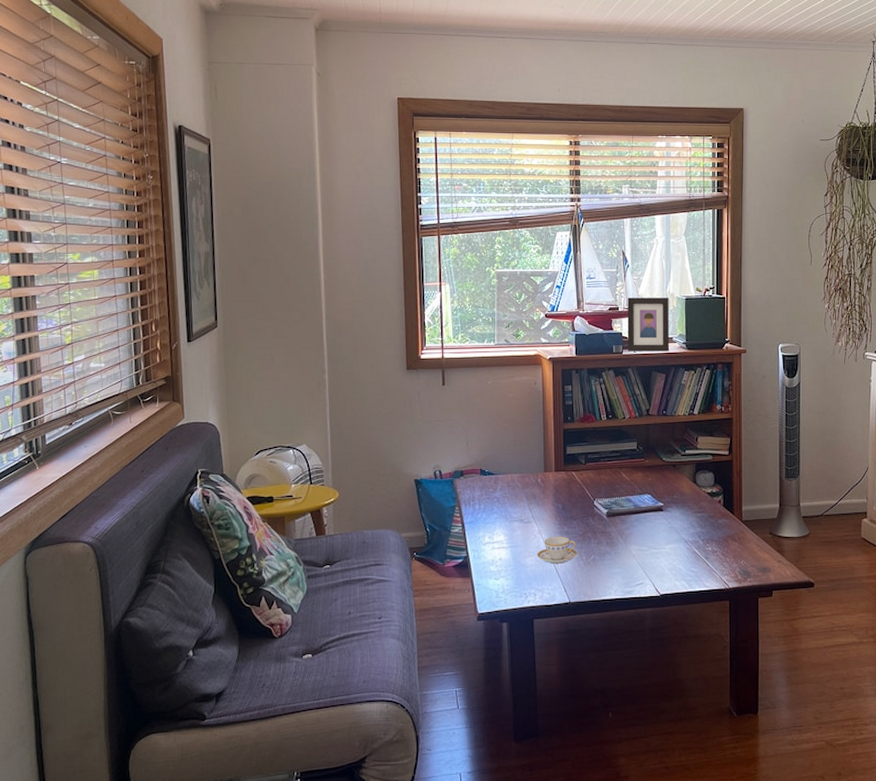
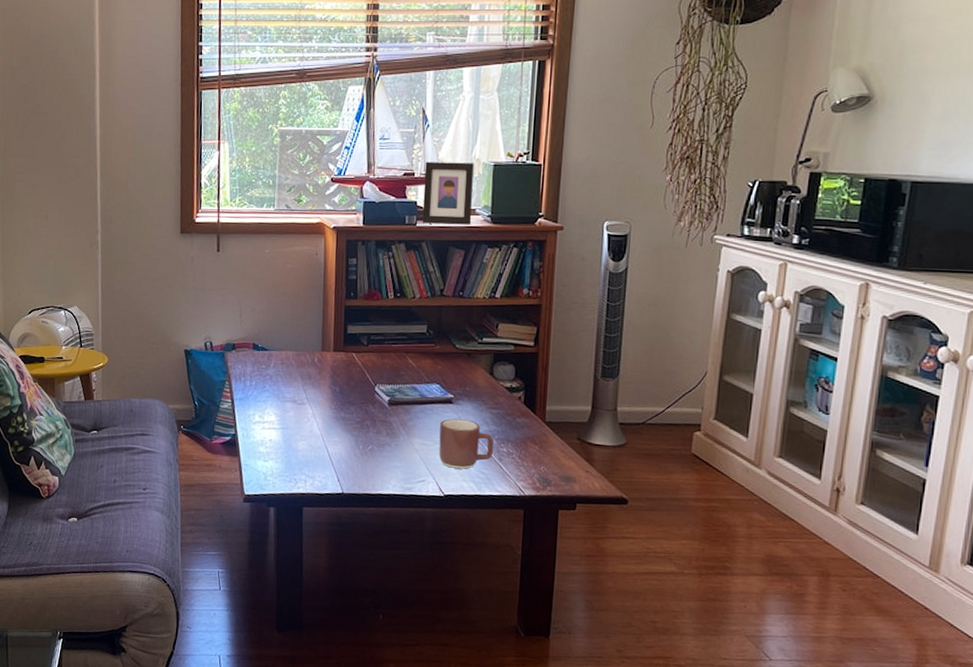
teacup: present [537,536,578,564] -> none [310,421,355,451]
mug: none [653,525,700,569] -> present [438,418,493,469]

